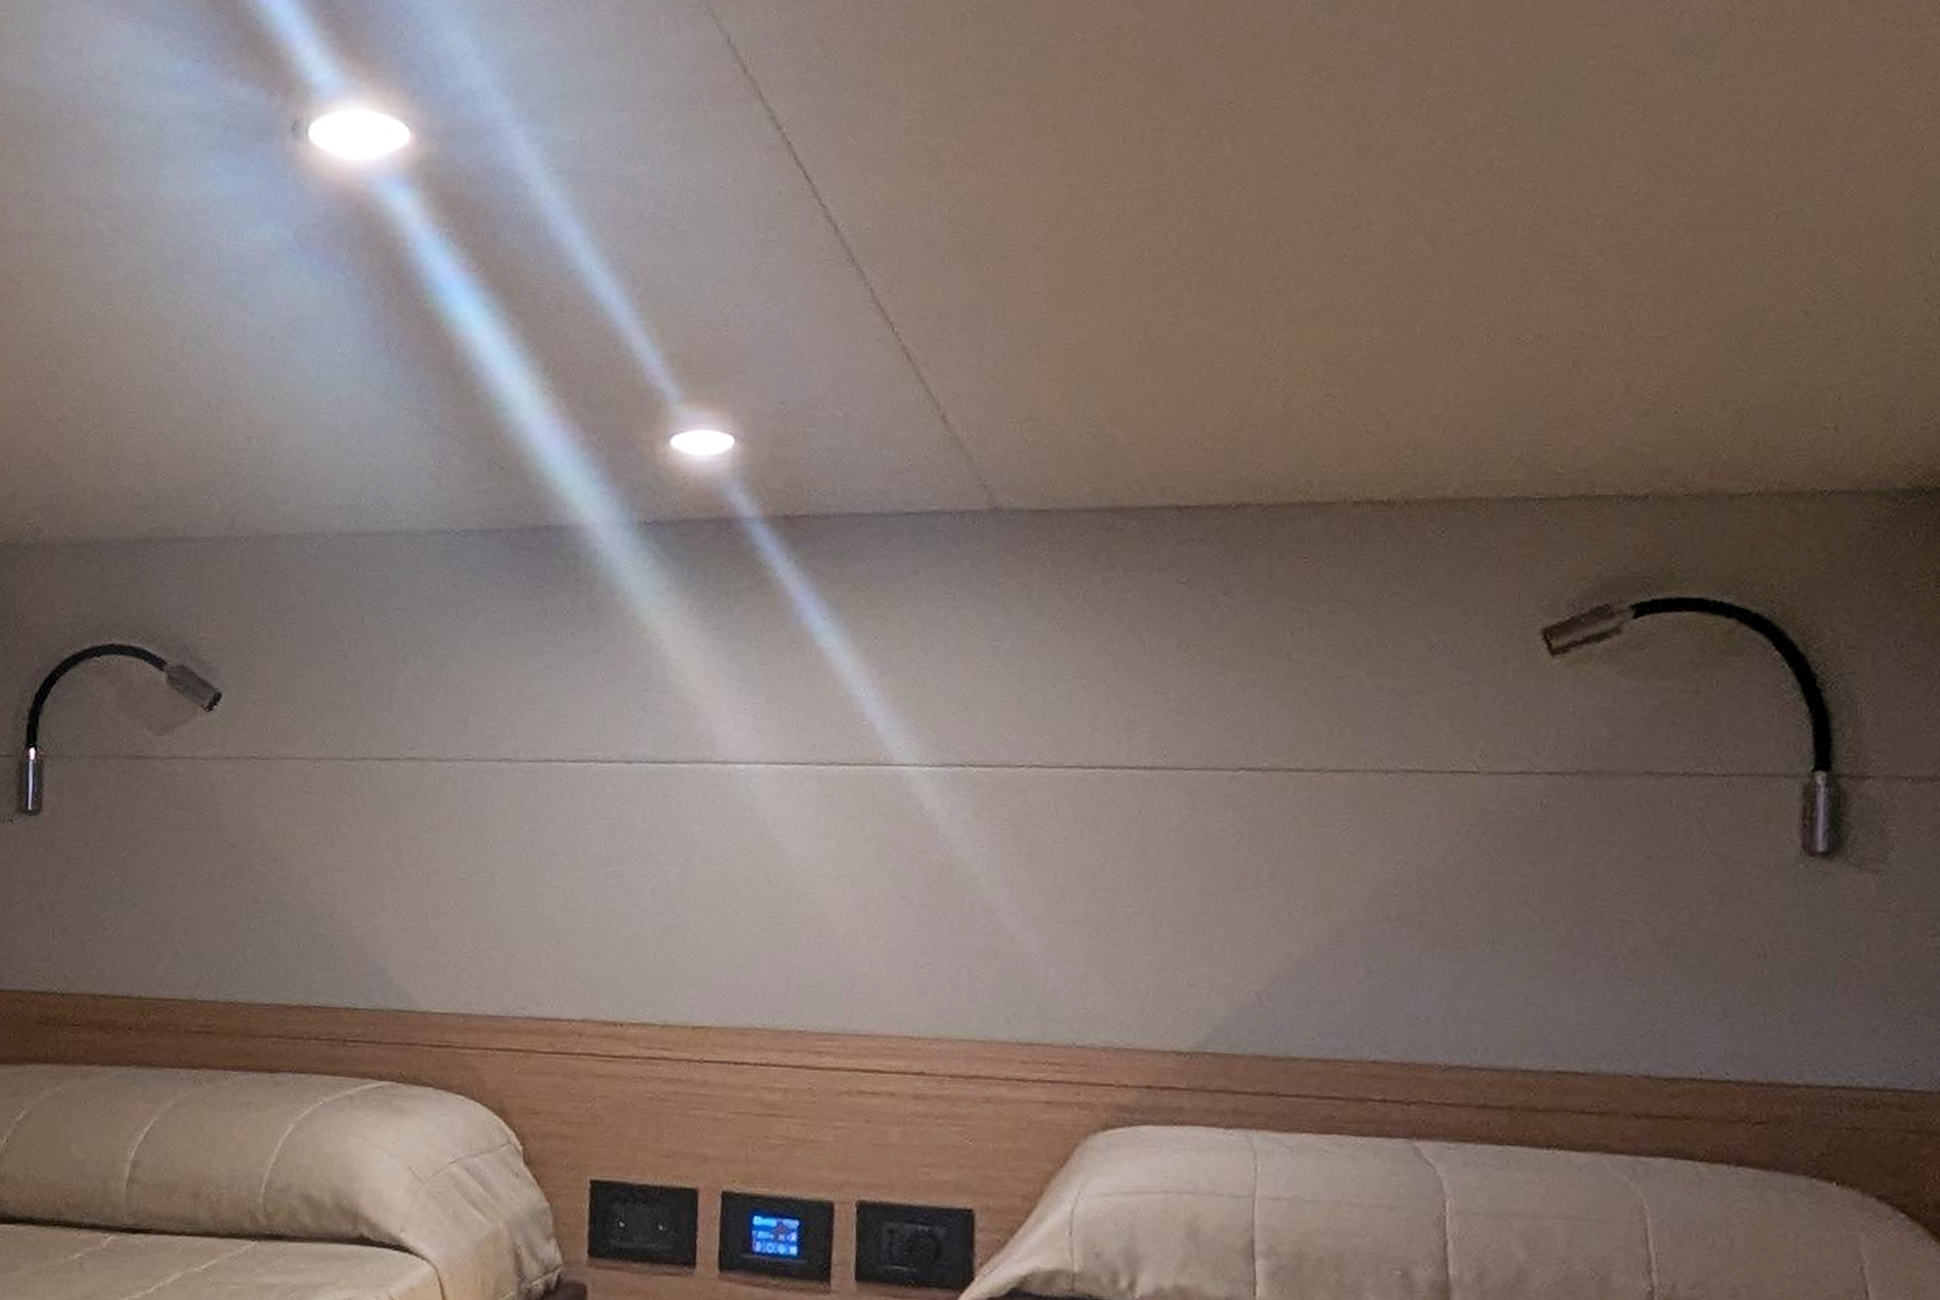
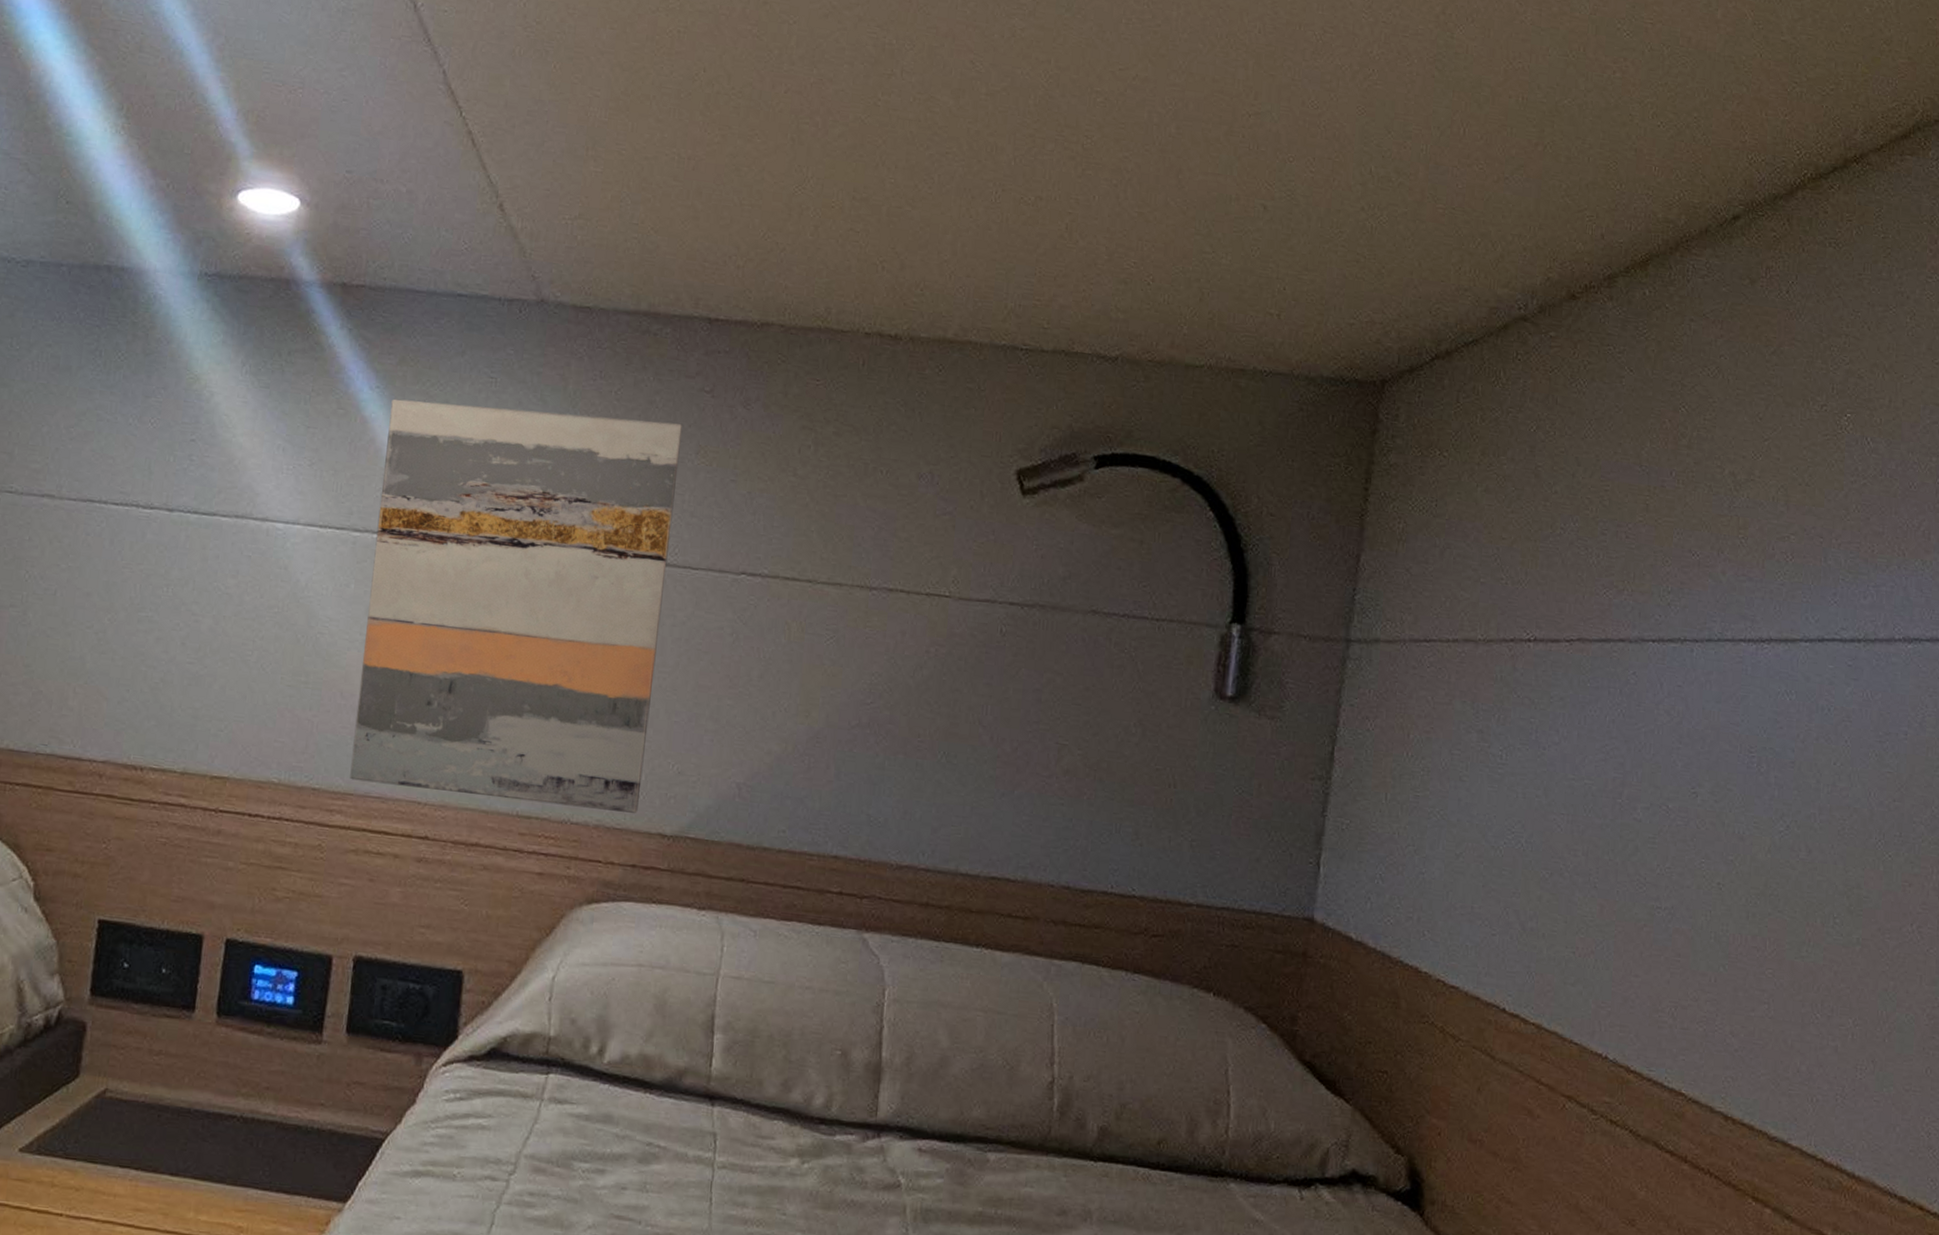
wall art: none [836,619,1159,1031] -> present [350,398,682,813]

